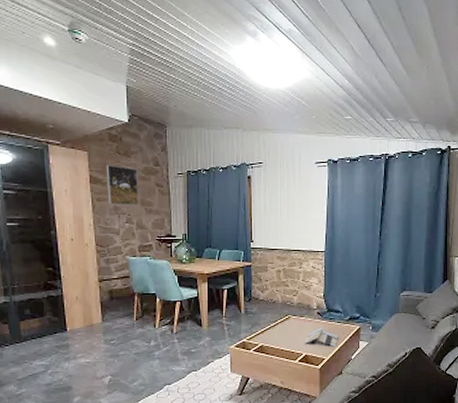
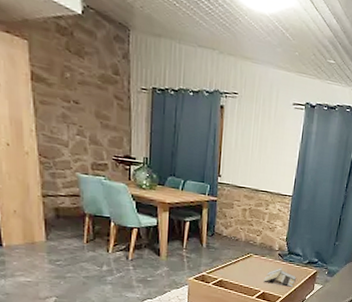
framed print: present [106,165,140,205] -> none [52,62,94,117]

